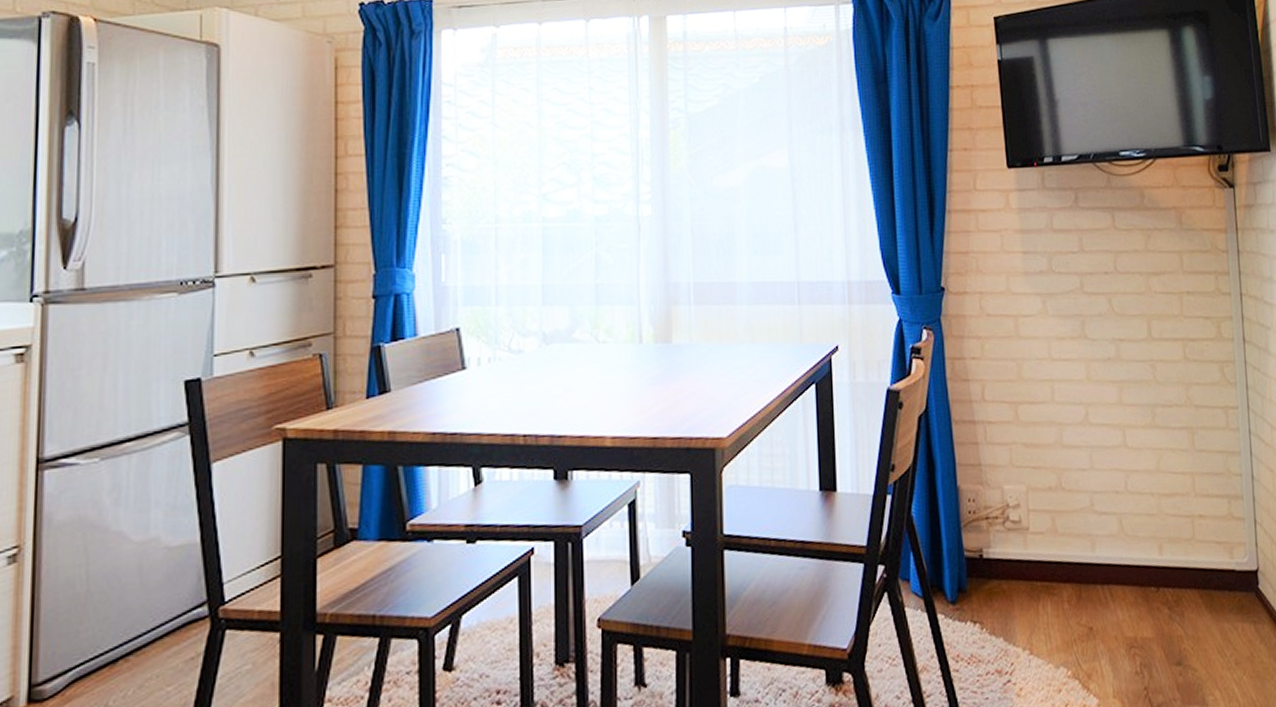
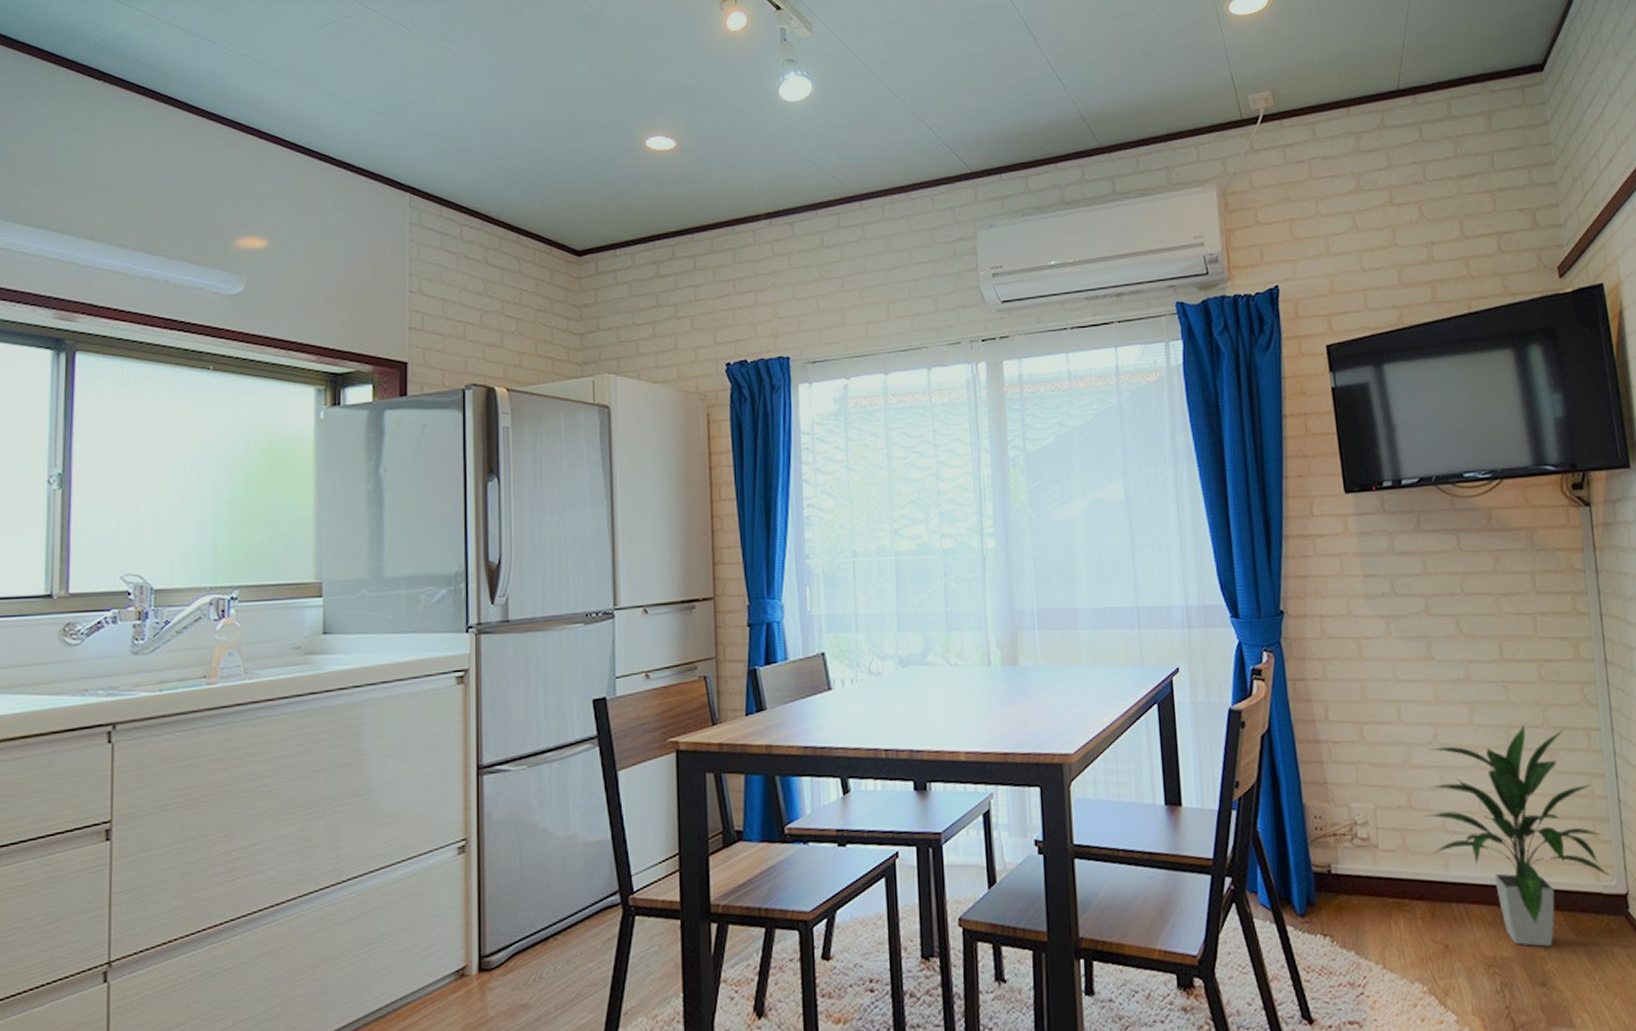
indoor plant: none [1073,404,1244,626] -> present [1423,725,1611,947]

